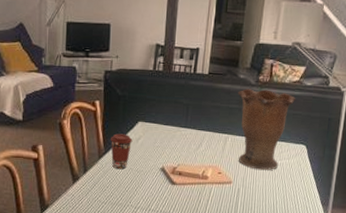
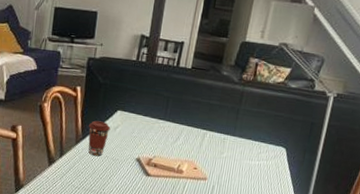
vase: present [237,89,295,170] -> none [215,86,278,170]

